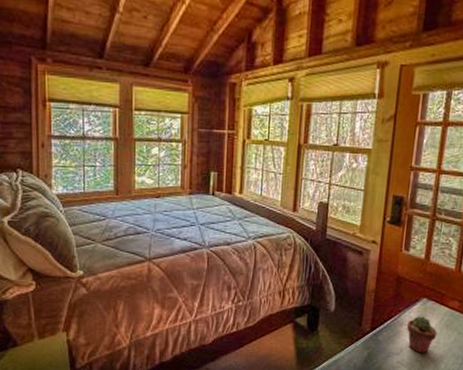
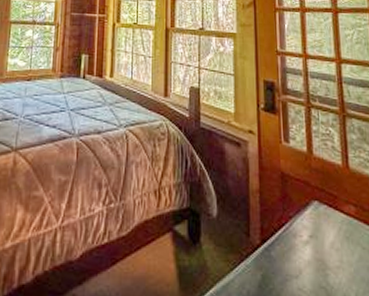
potted succulent: present [406,316,437,354] -> none [301,224,338,277]

